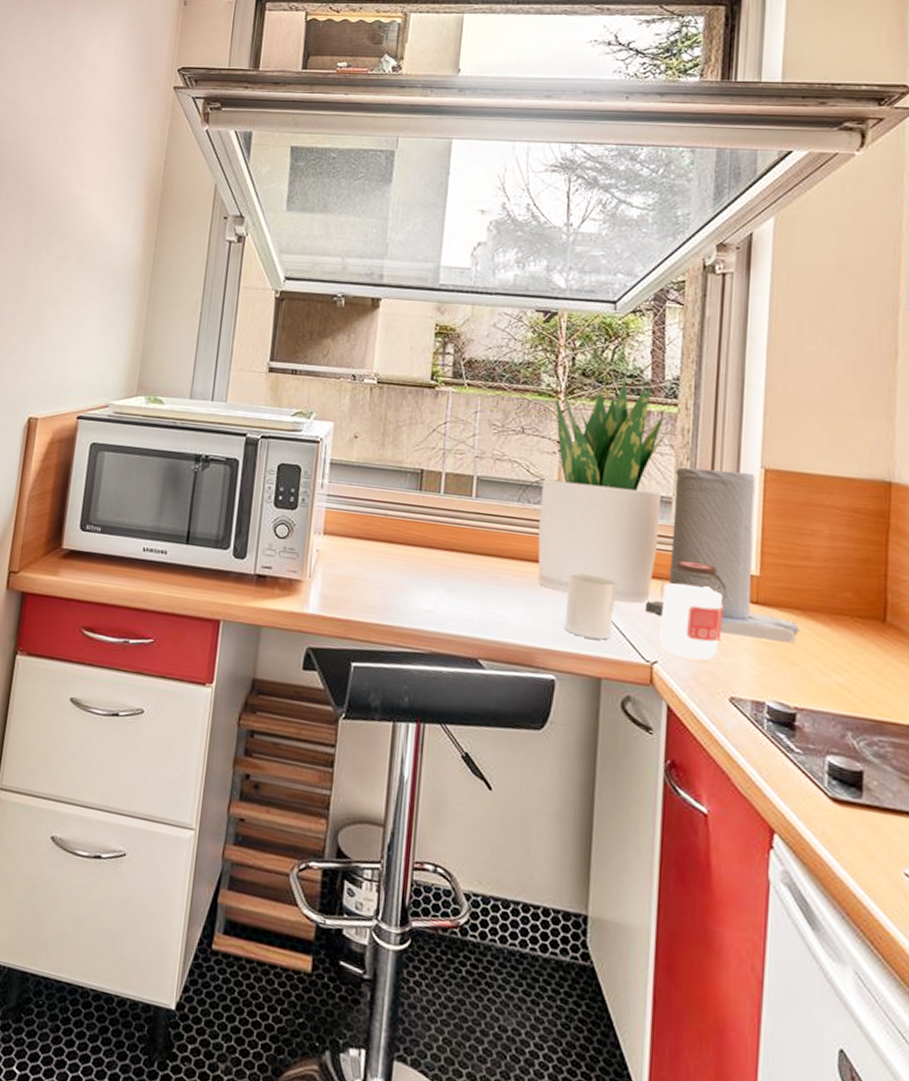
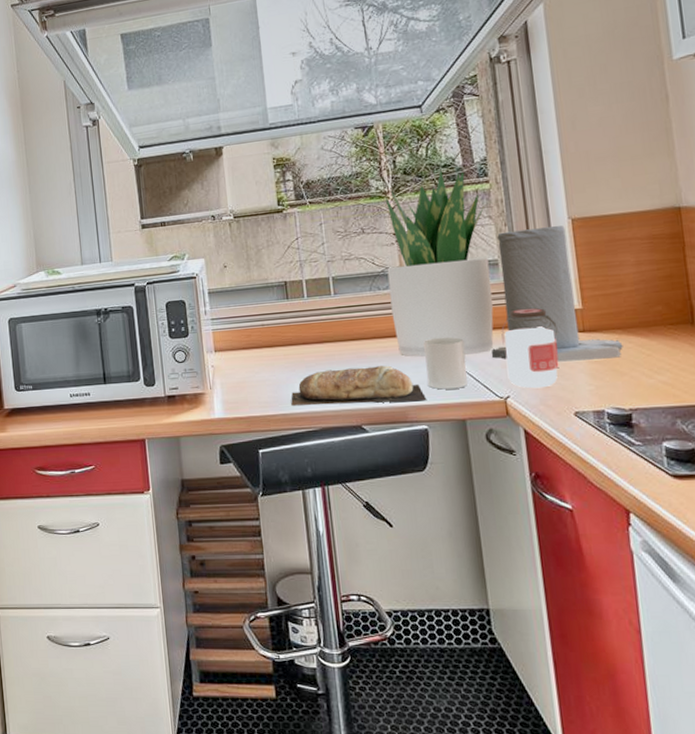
bread loaf: none [400,584,559,646] -> present [291,365,426,406]

